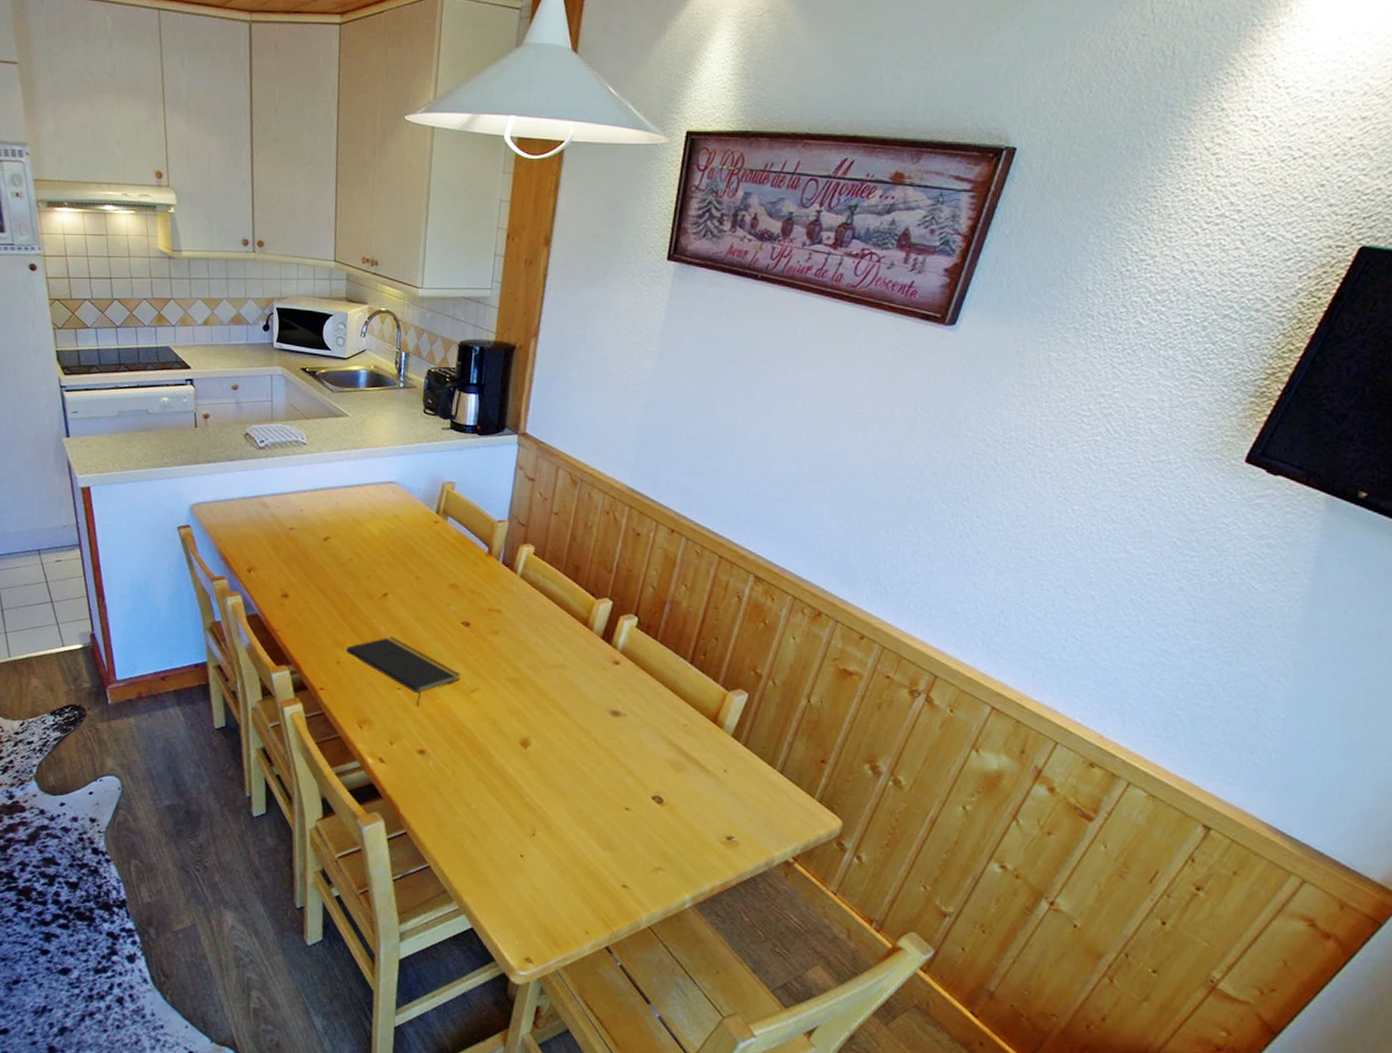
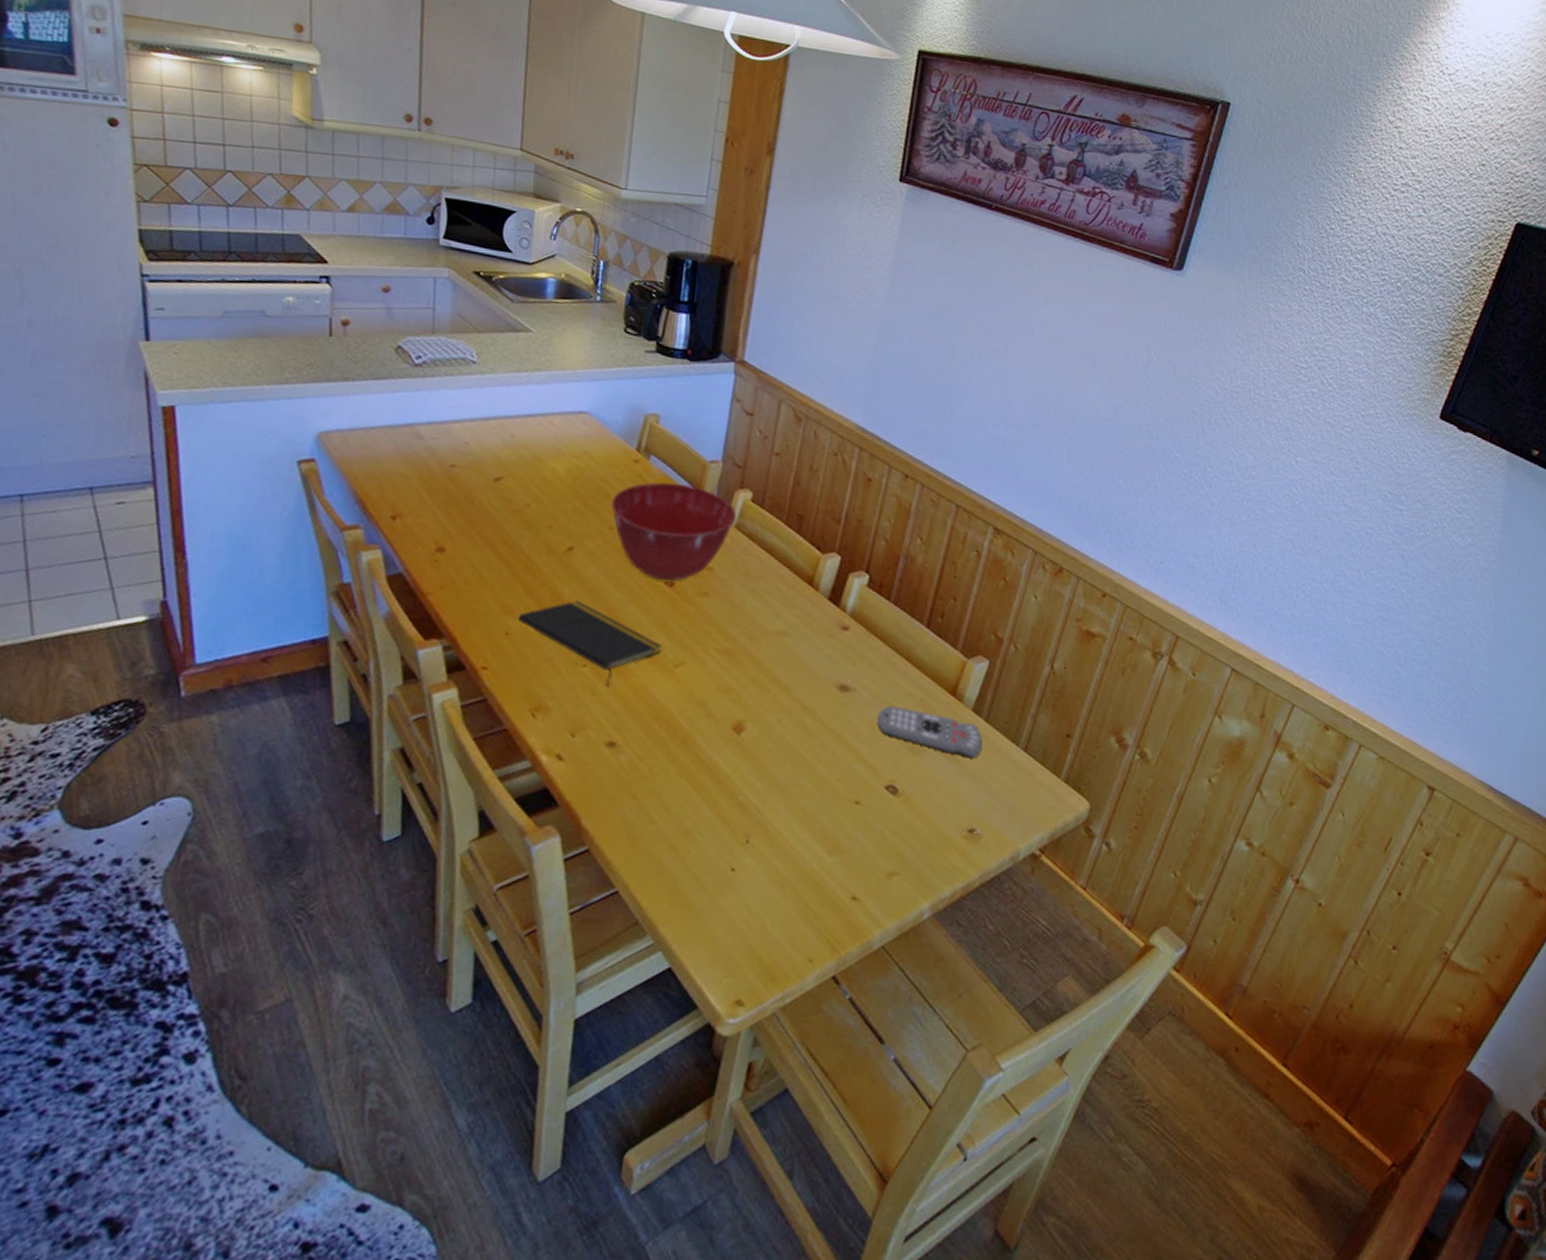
mixing bowl: none [416,539,522,622] -> present [611,482,737,581]
remote control: none [644,729,740,778] -> present [876,705,982,759]

